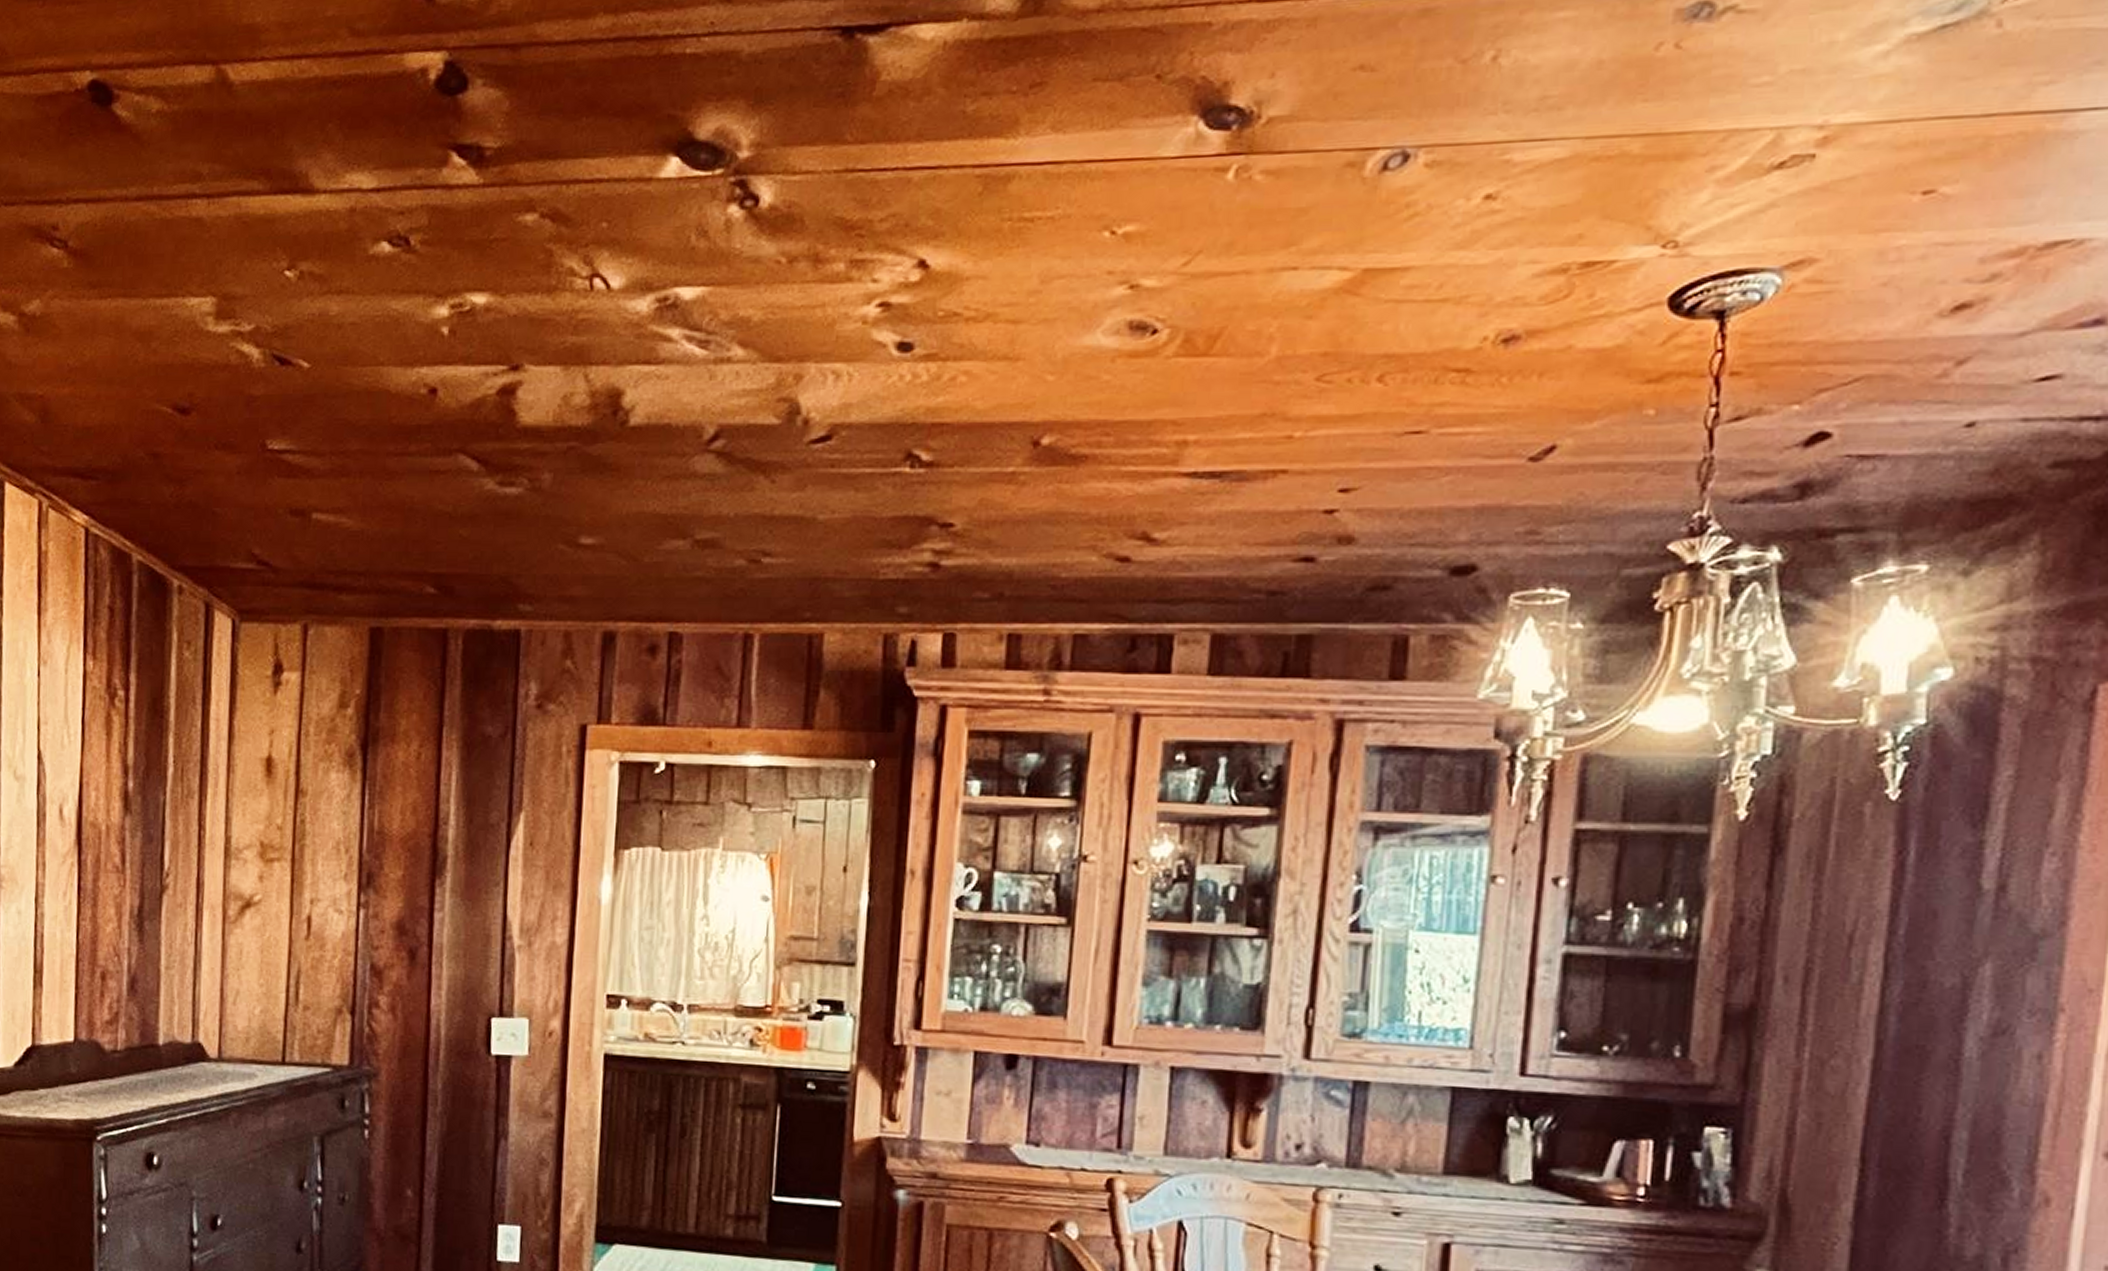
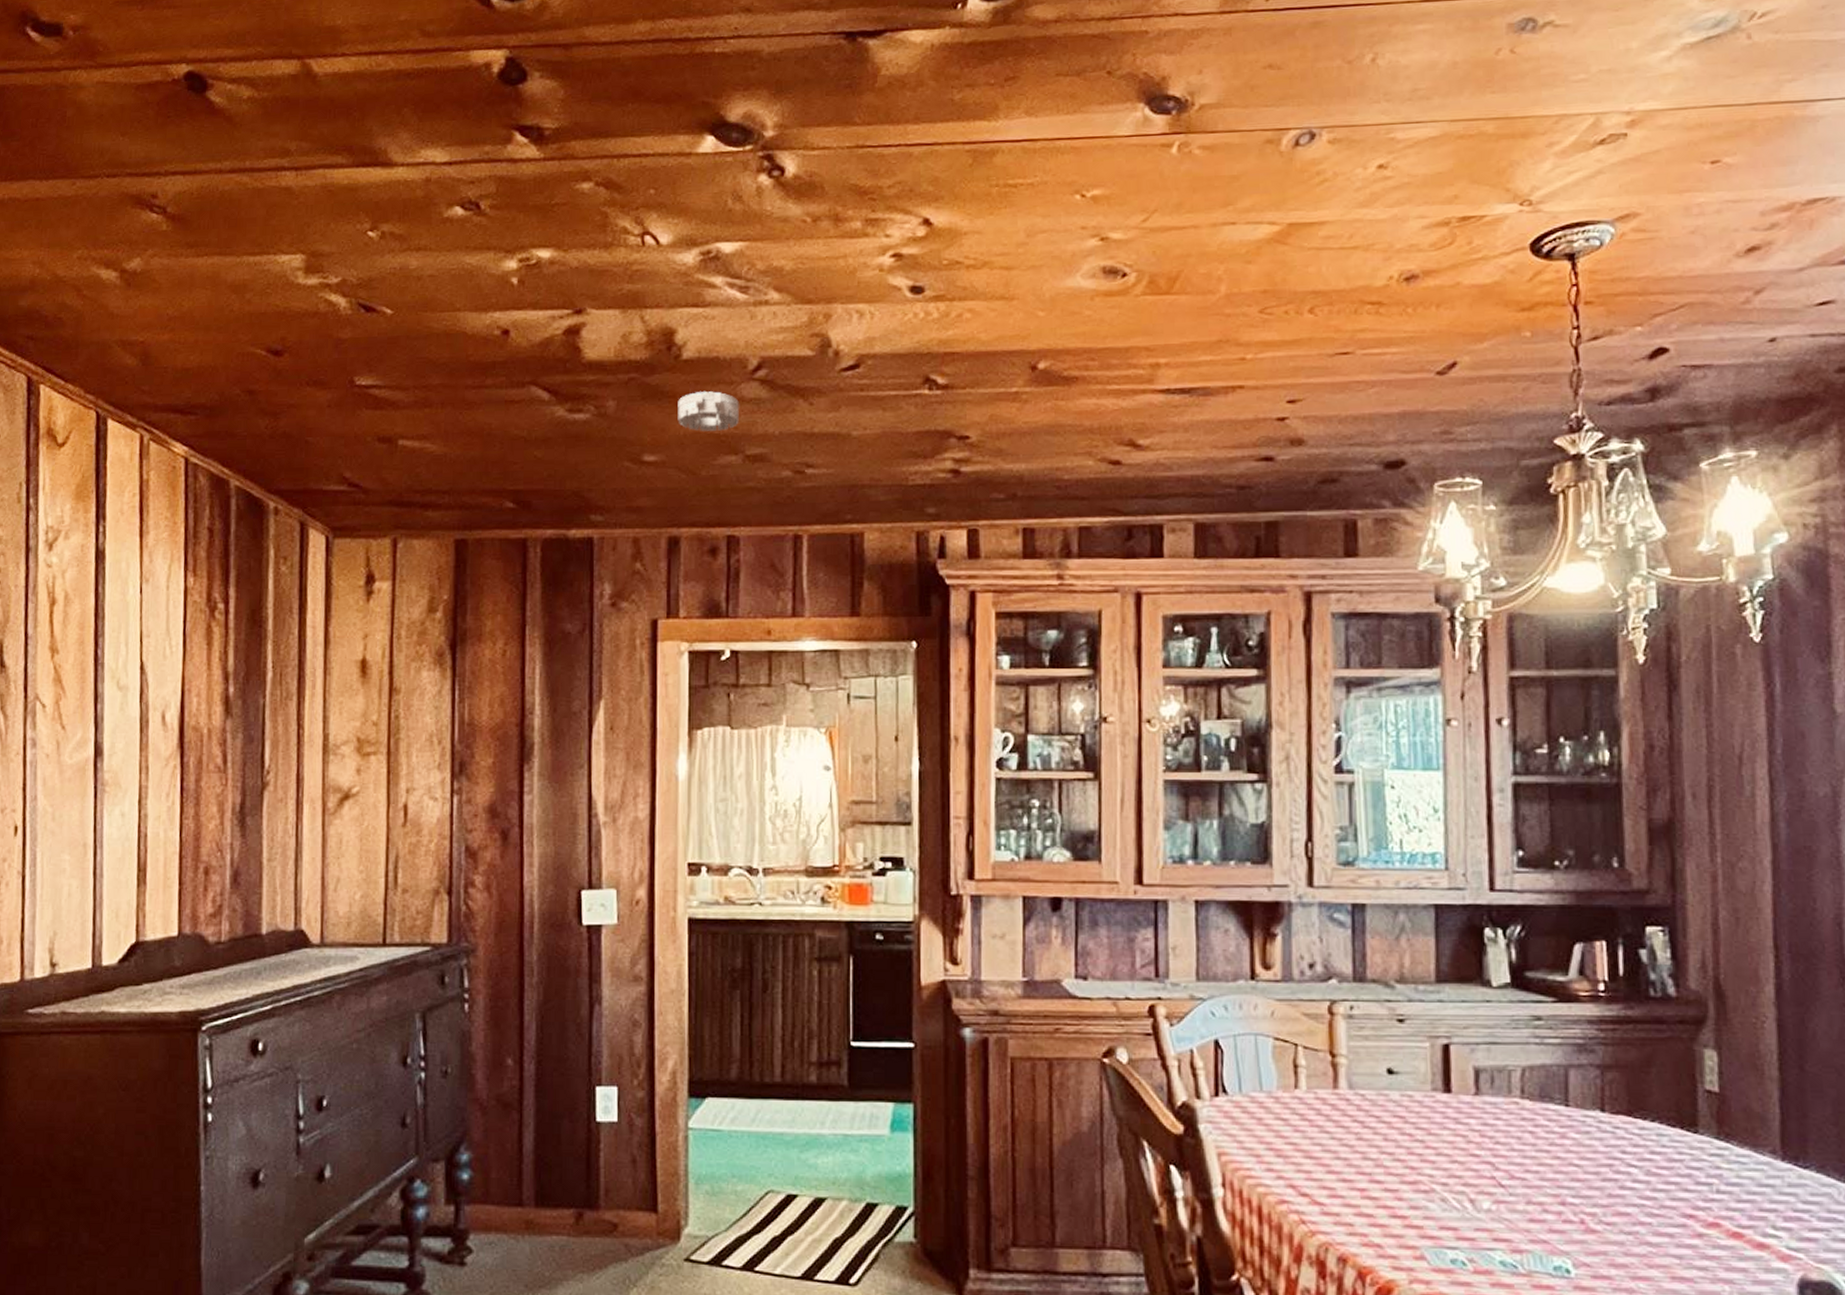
smoke detector: none [620,463,691,511] -> present [677,390,739,431]

